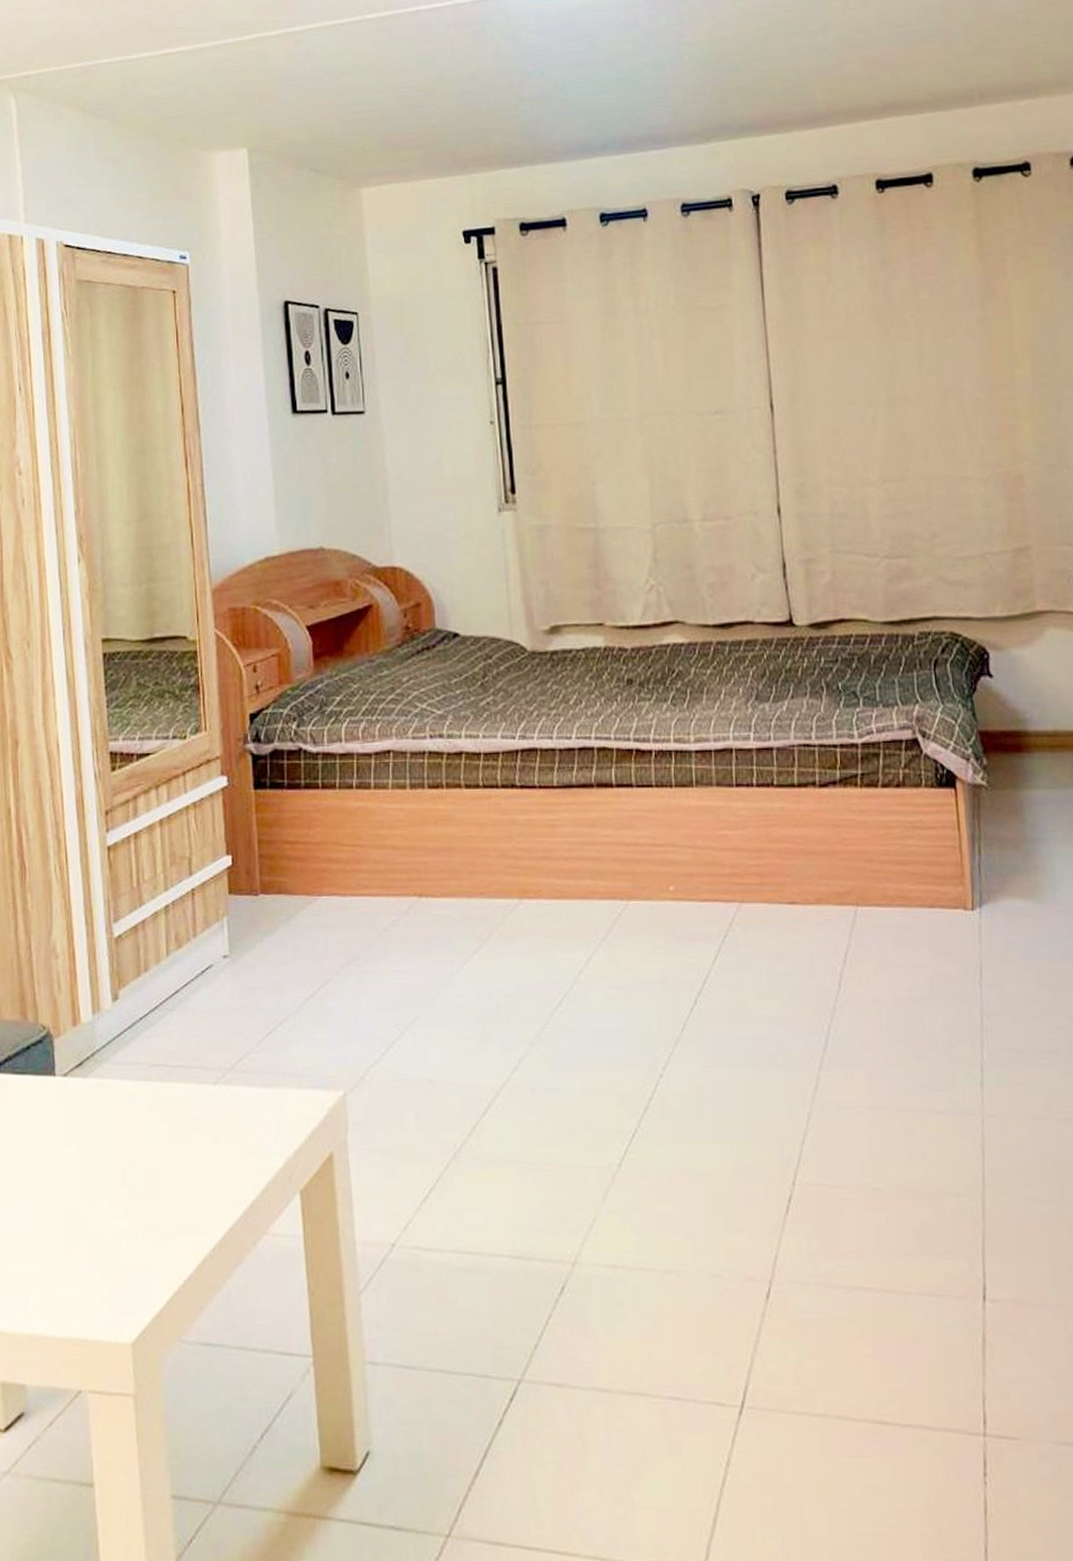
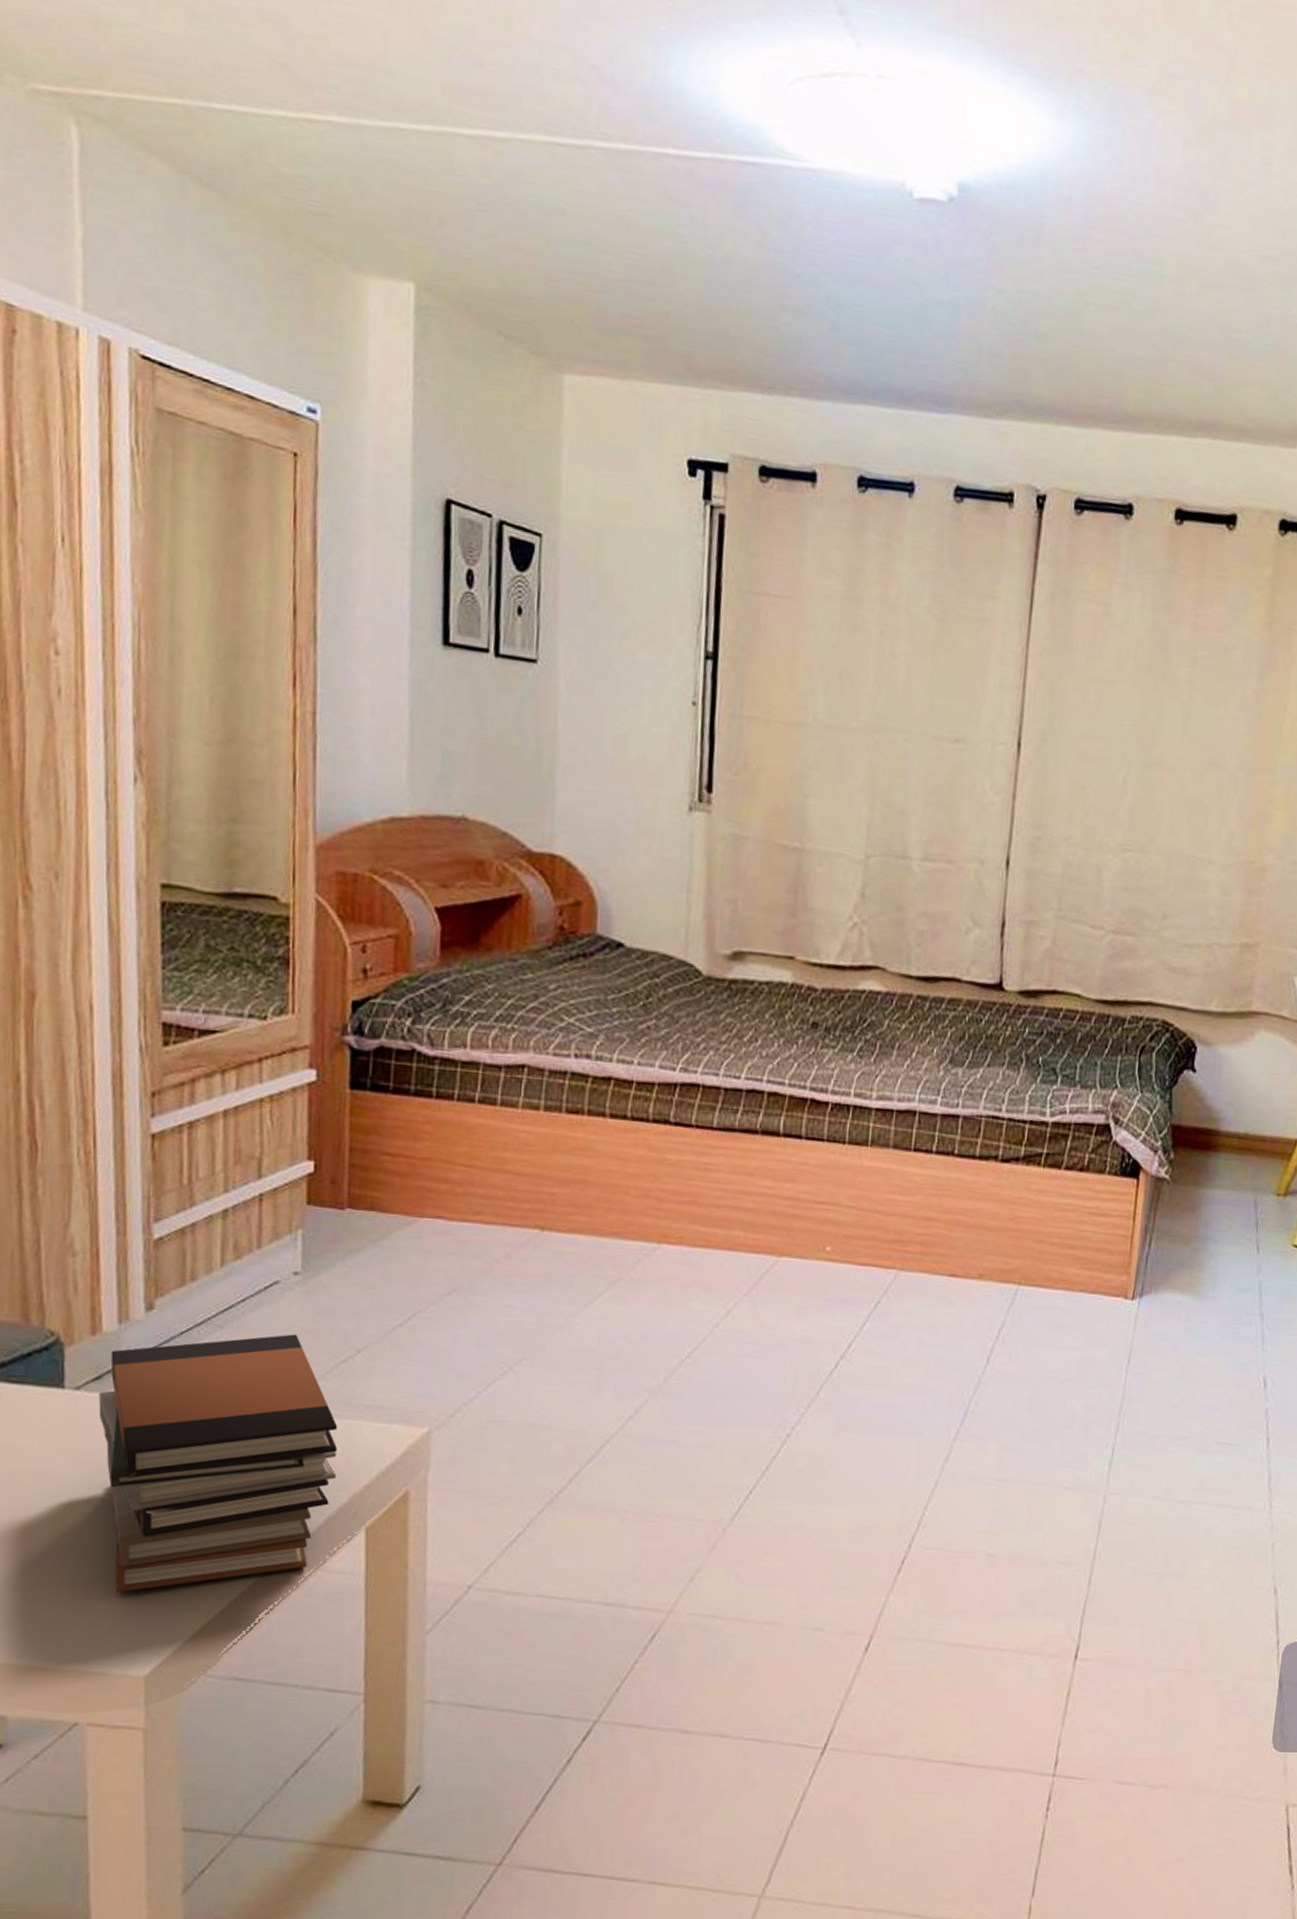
book stack: none [82,1012,272,1263] -> present [98,1334,338,1593]

